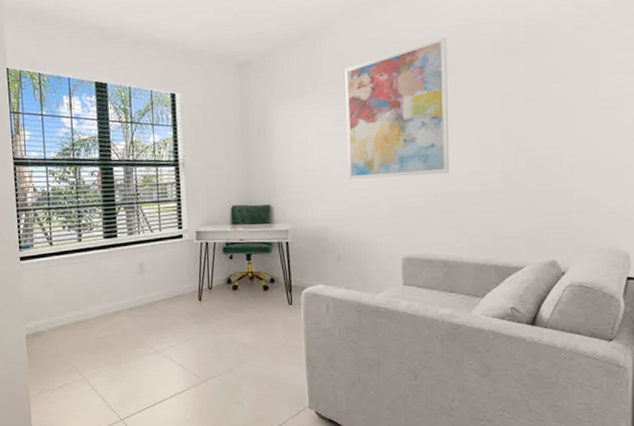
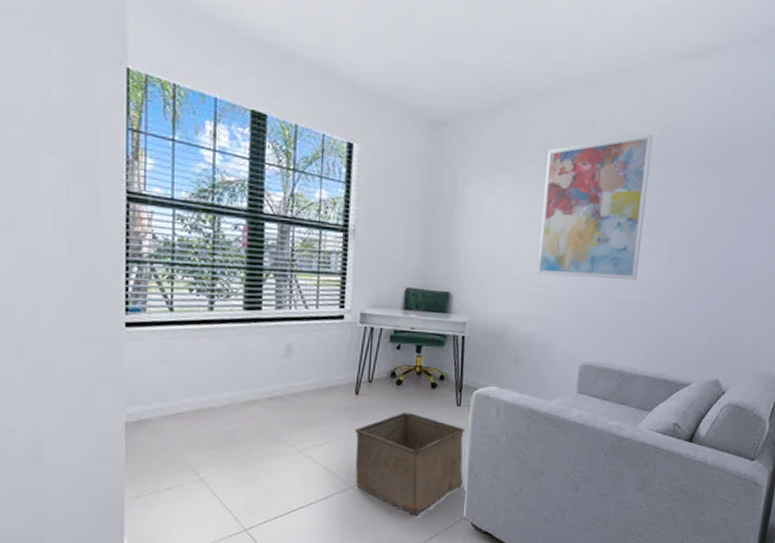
storage bin: none [202,313,302,406] -> present [355,412,466,516]

